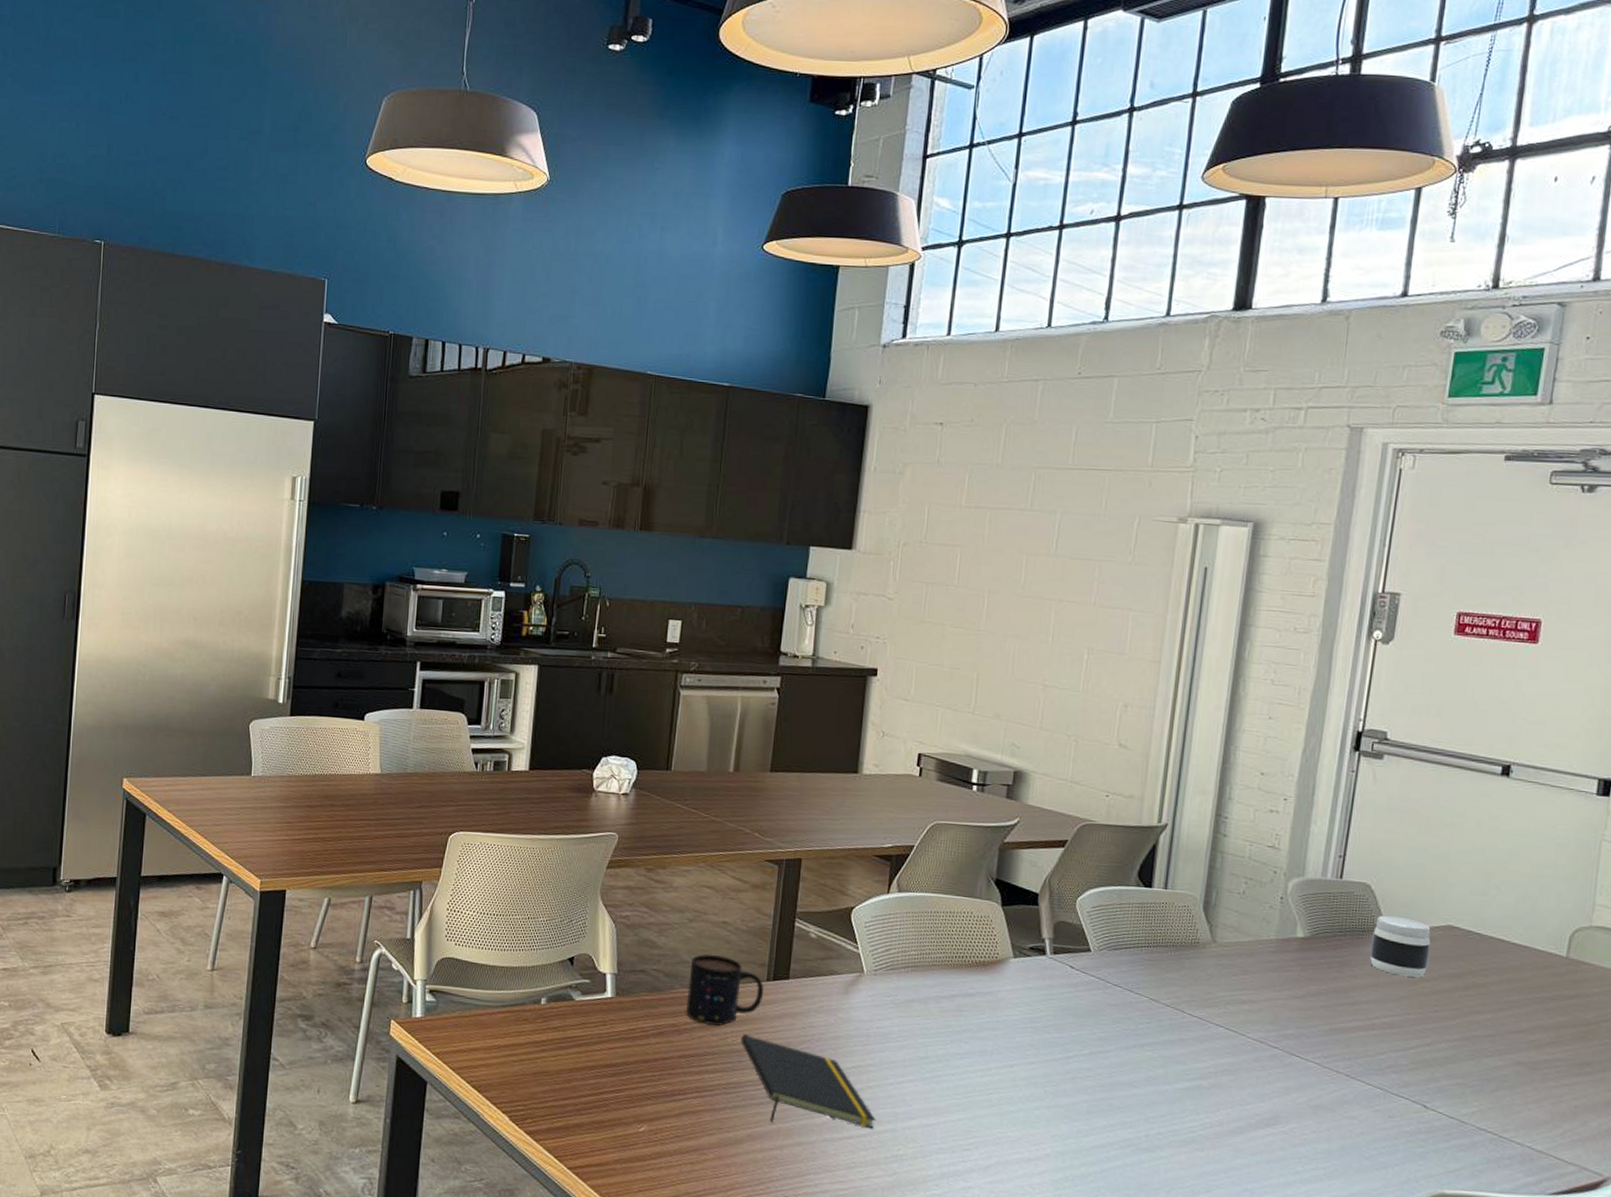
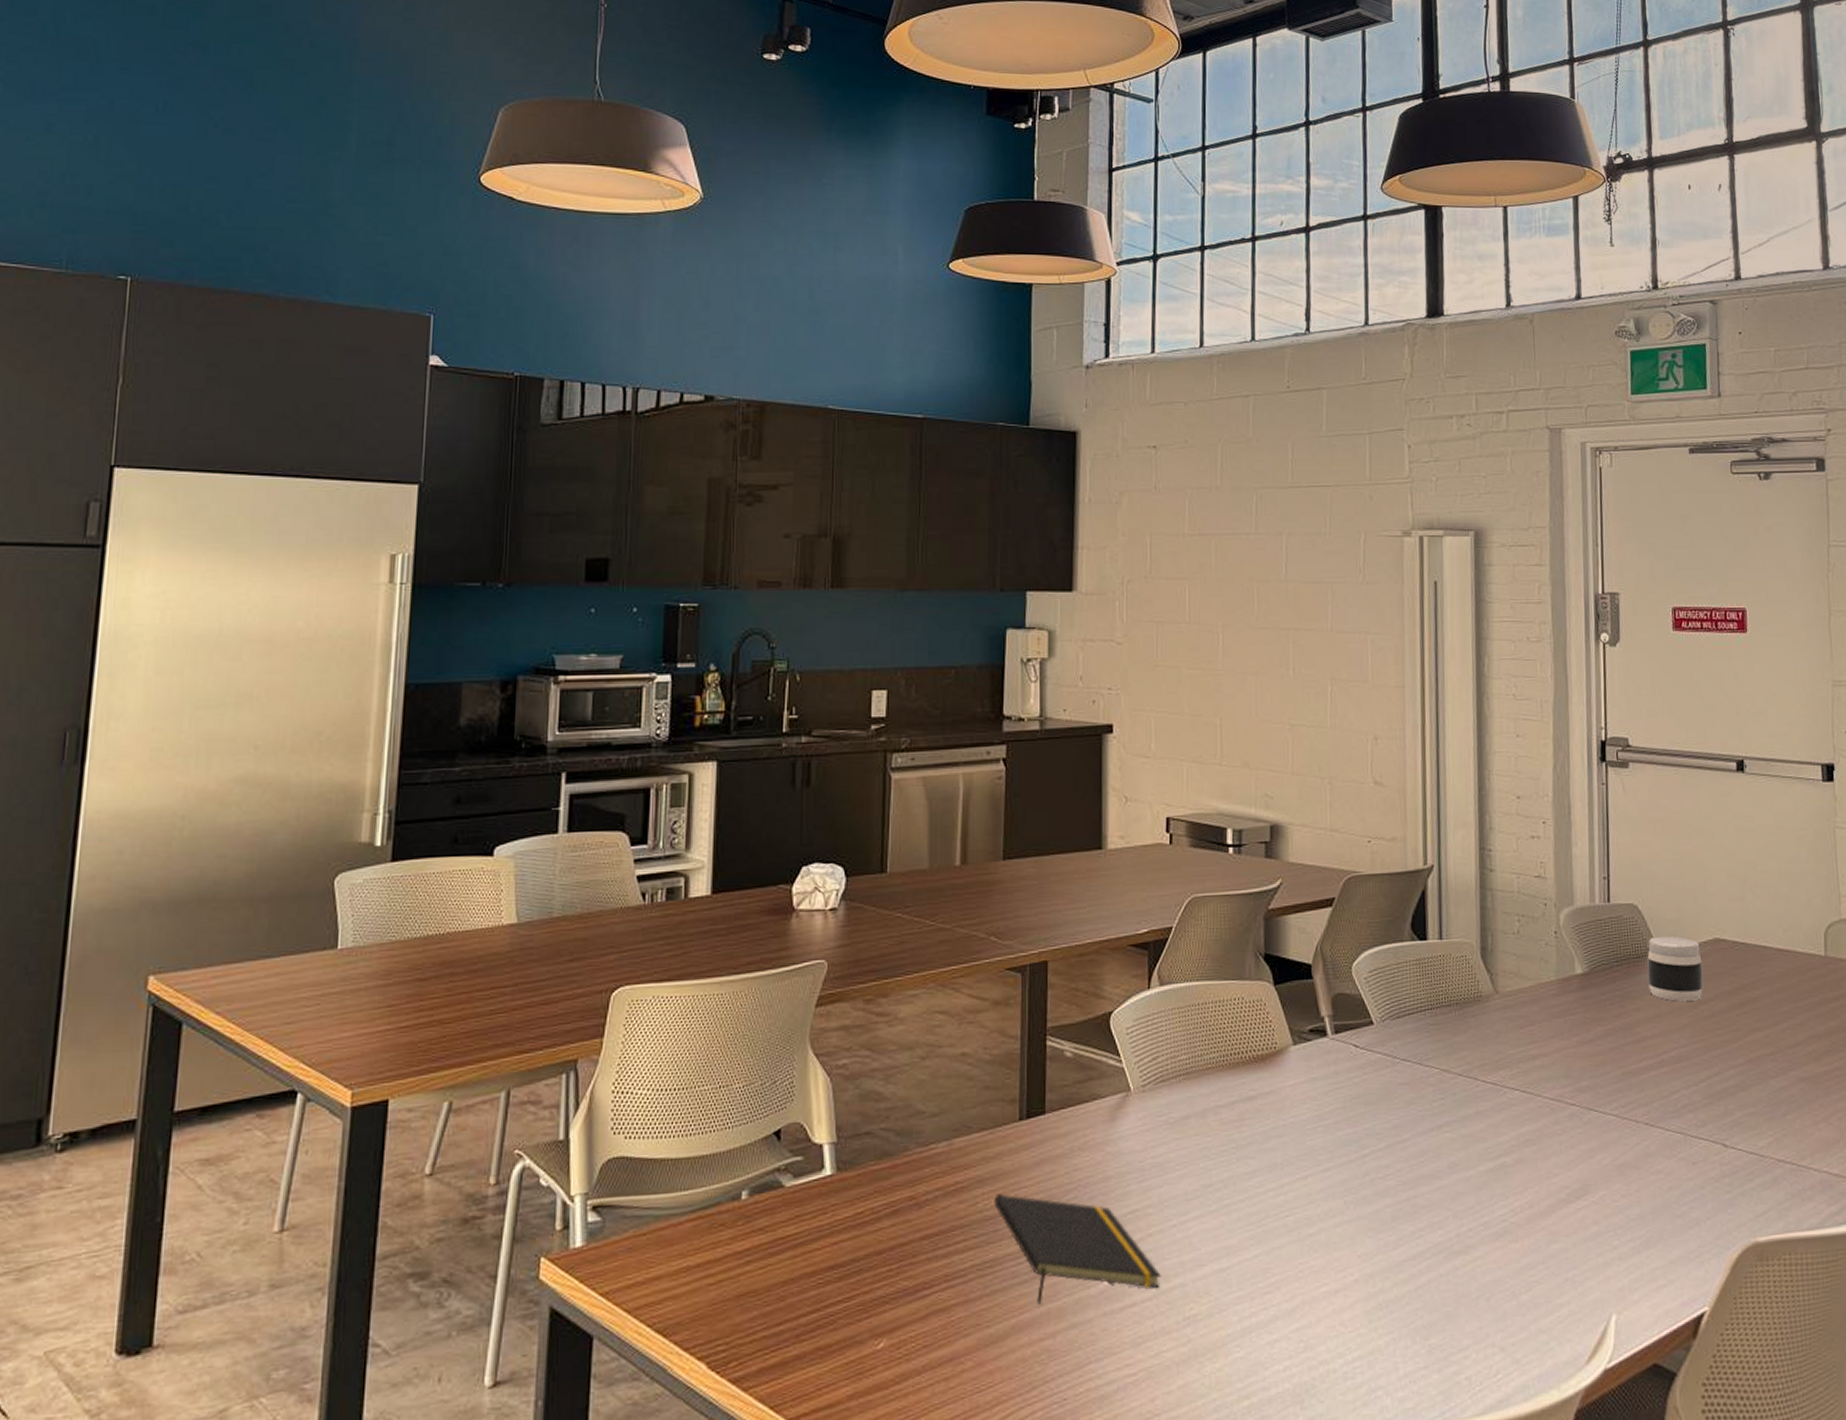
mug: present [686,954,764,1026] -> none [924,1096,1018,1190]

